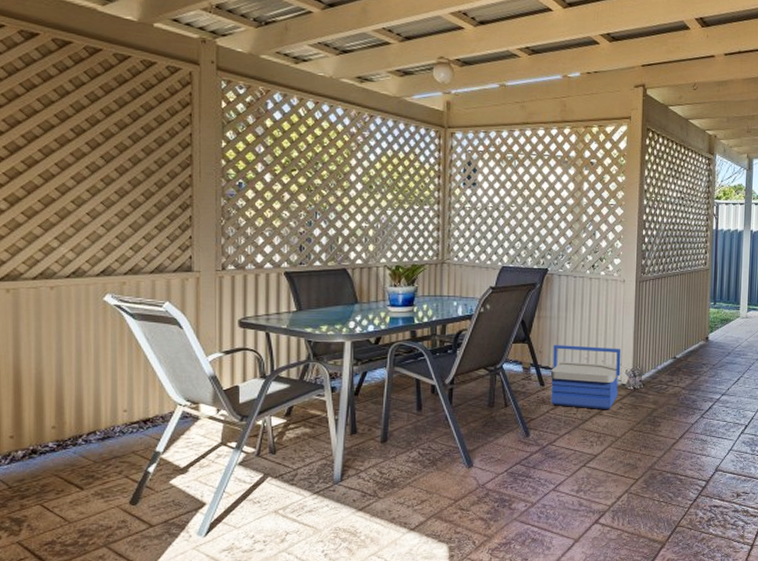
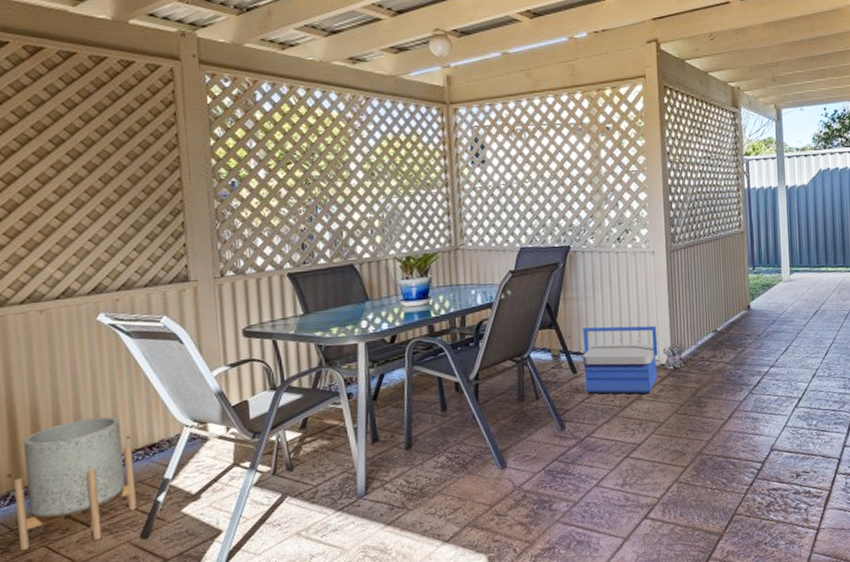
planter: none [16,390,129,507] -> present [14,416,138,551]

